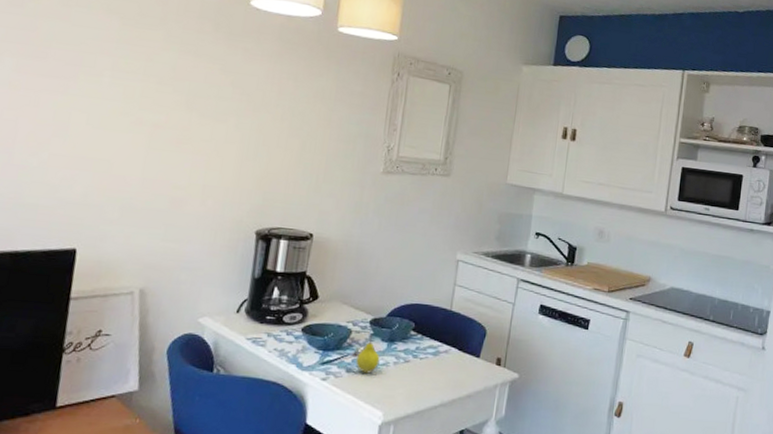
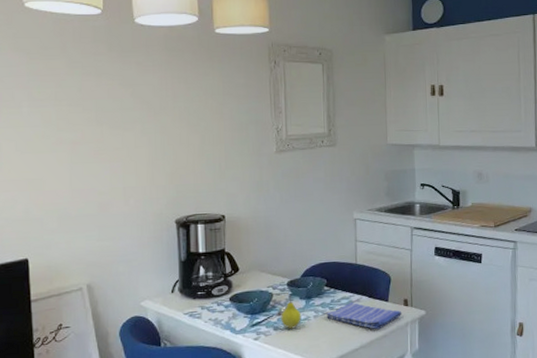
dish towel: none [408,352,493,388] -> present [327,301,402,330]

